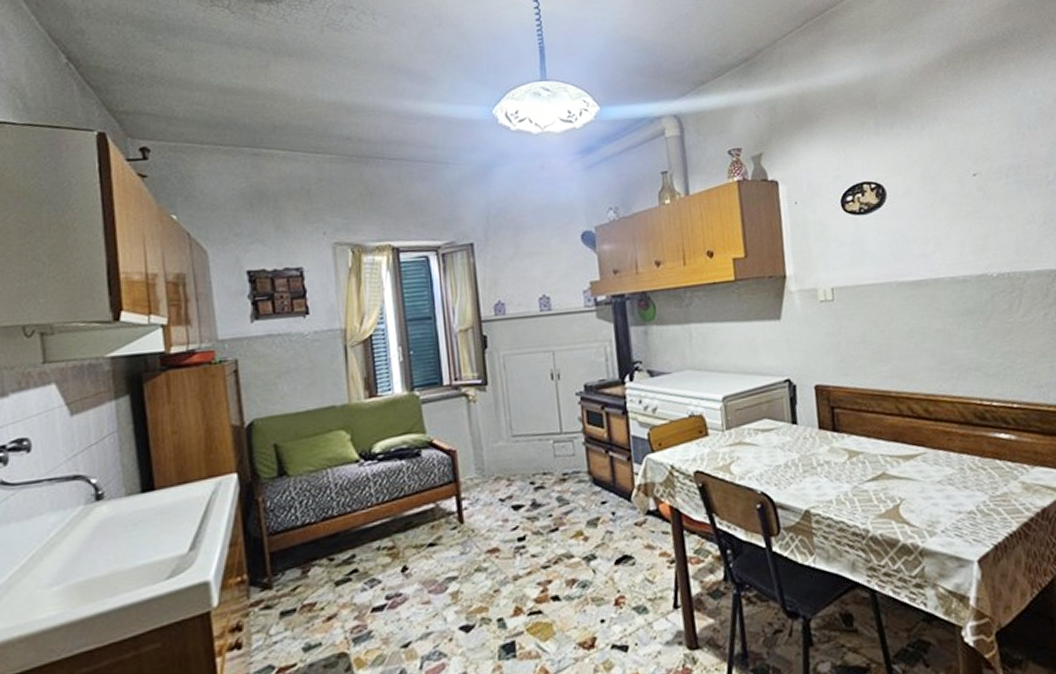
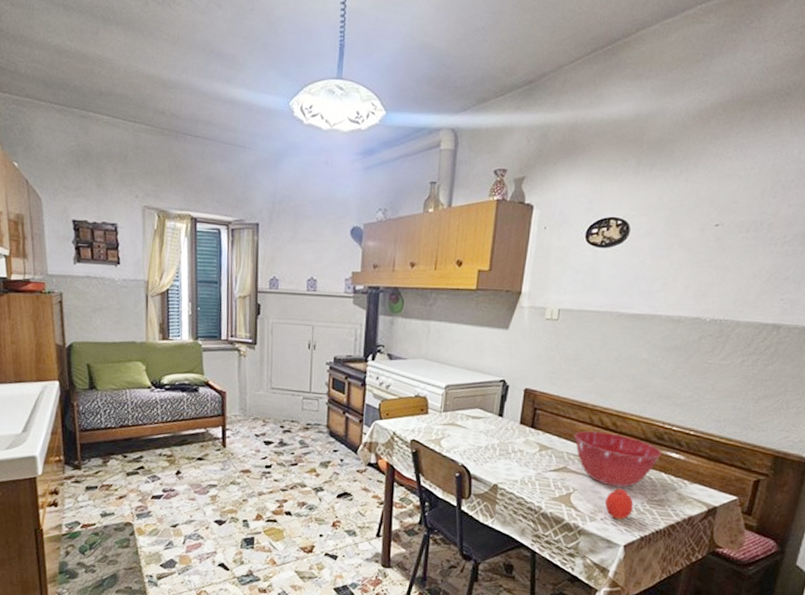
mixing bowl: none [884,421,989,488] -> present [574,430,662,488]
fruit: none [940,486,976,529] -> present [604,487,634,520]

